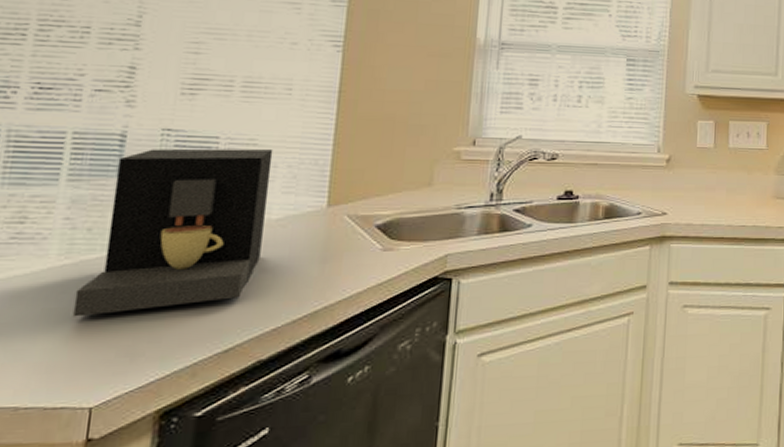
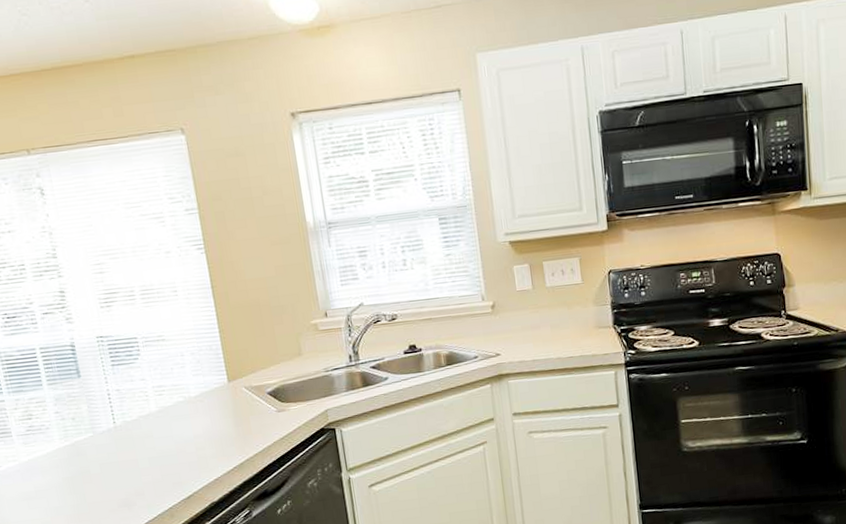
coffee maker: present [72,148,273,317] -> none [75,342,192,482]

